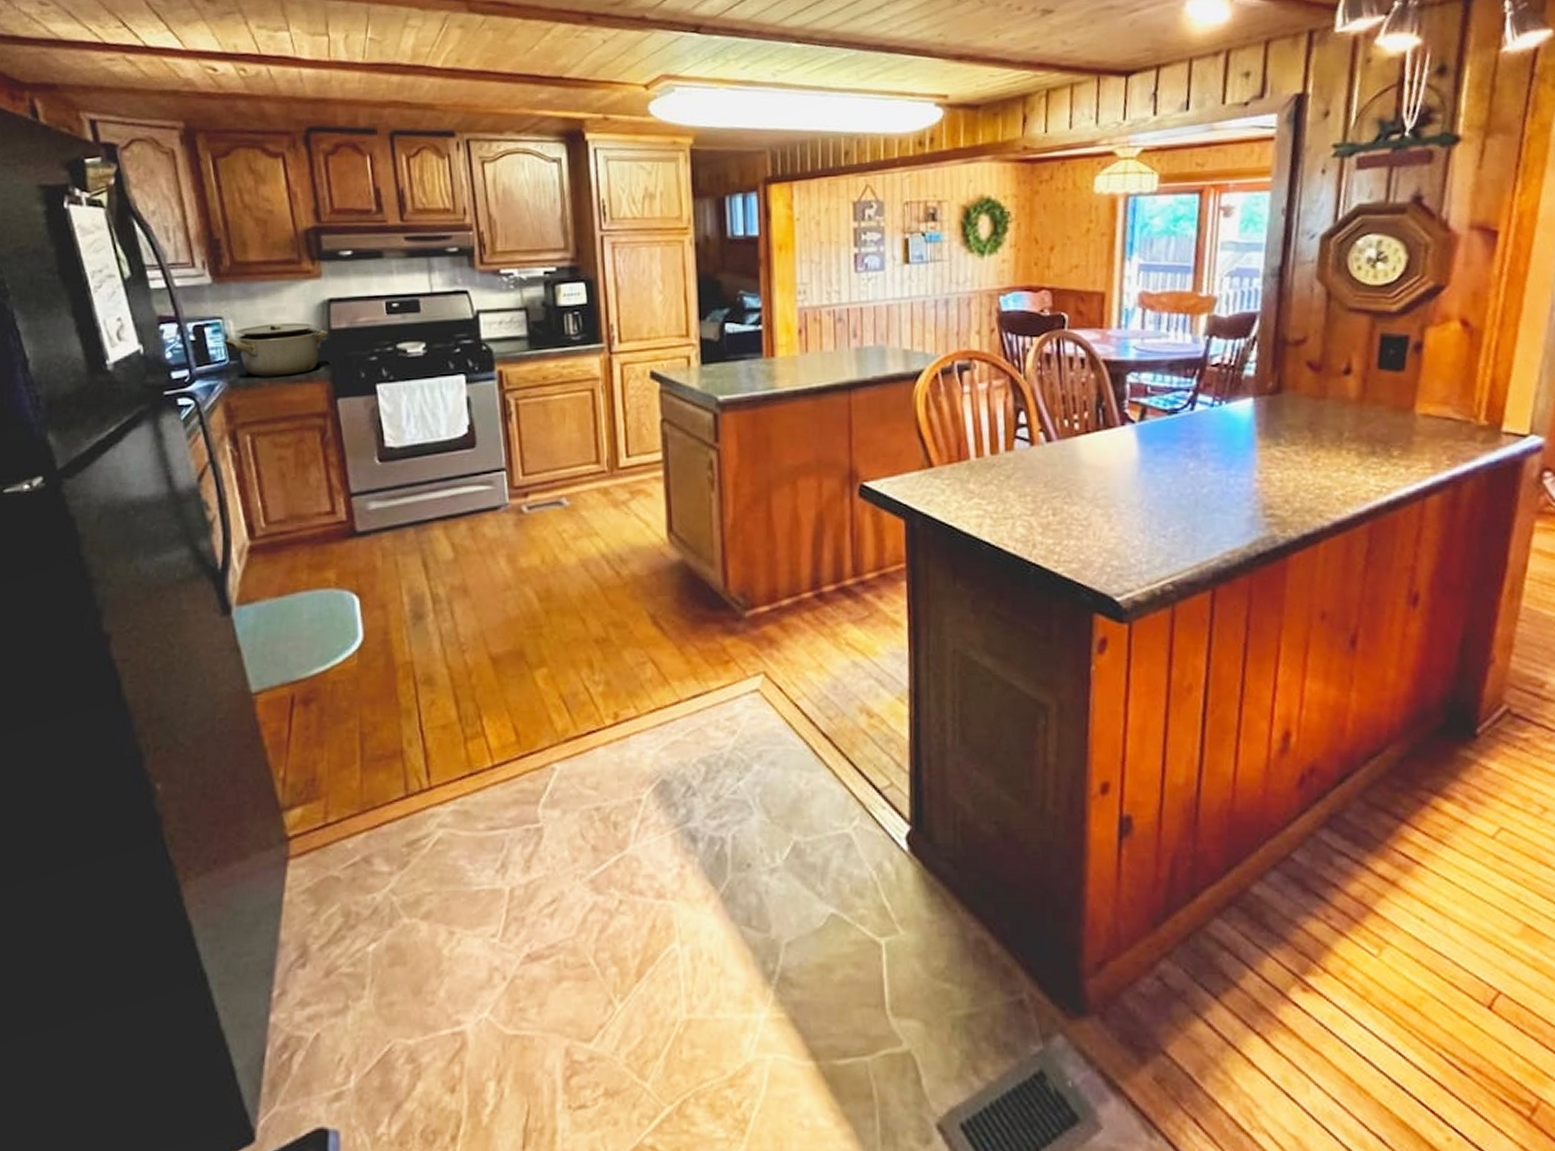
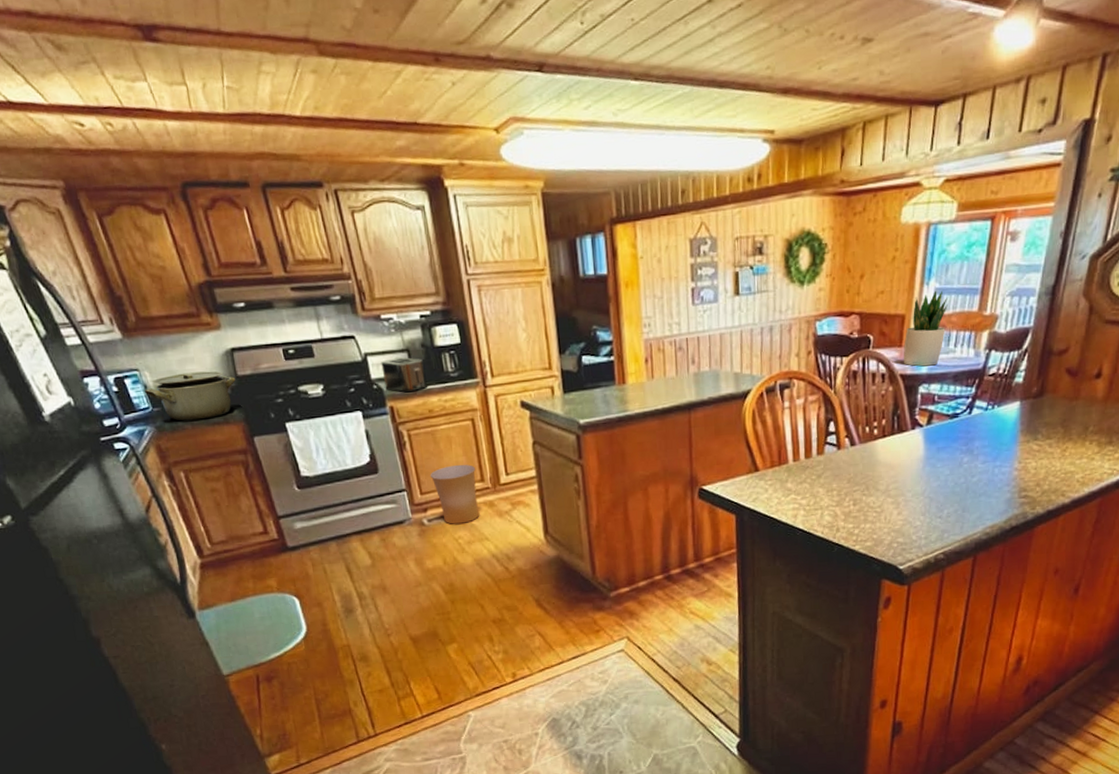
toaster: none [494,316,544,356] -> present [381,357,427,393]
waste bin: none [536,441,591,514] -> present [430,464,480,524]
planter: none [1105,268,1155,352] -> present [903,291,948,367]

